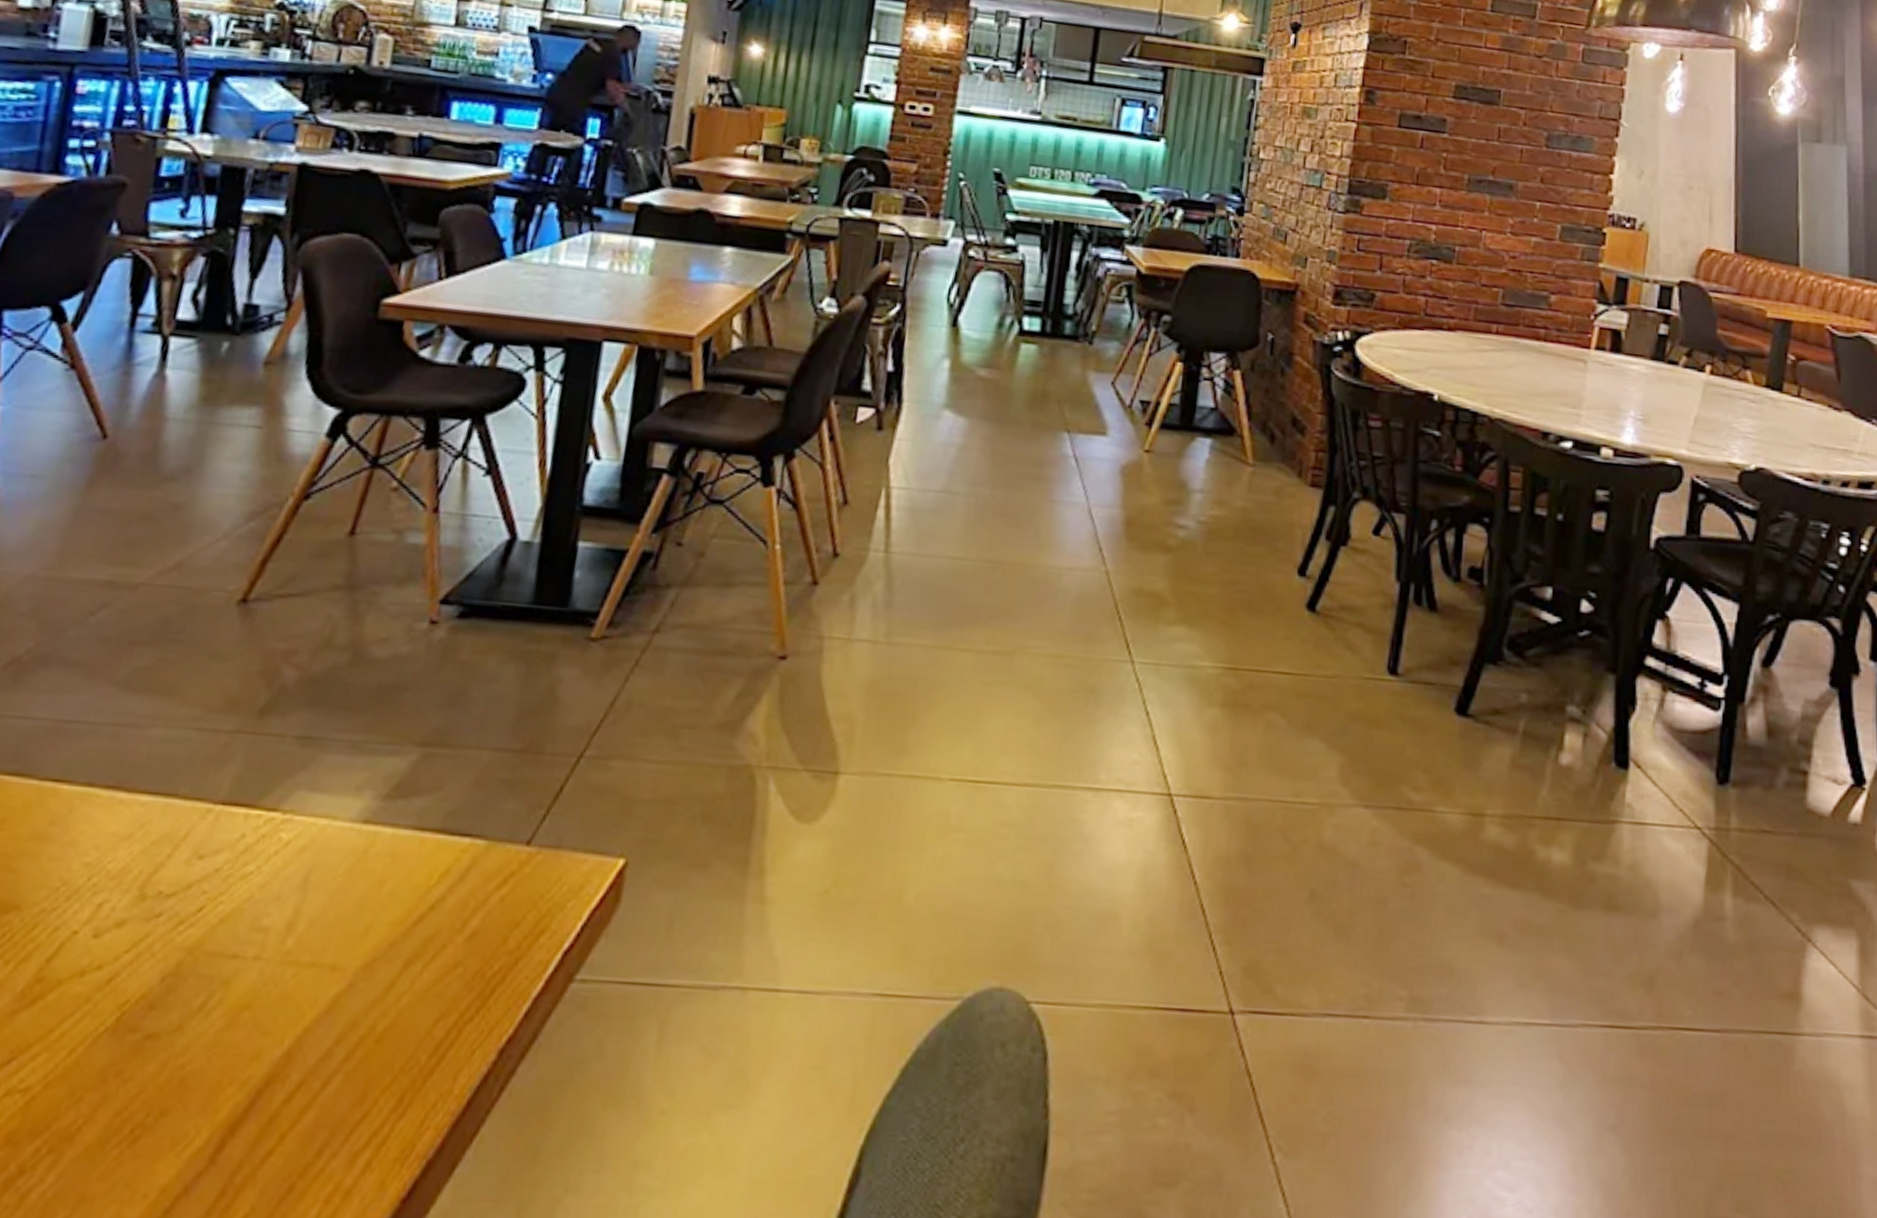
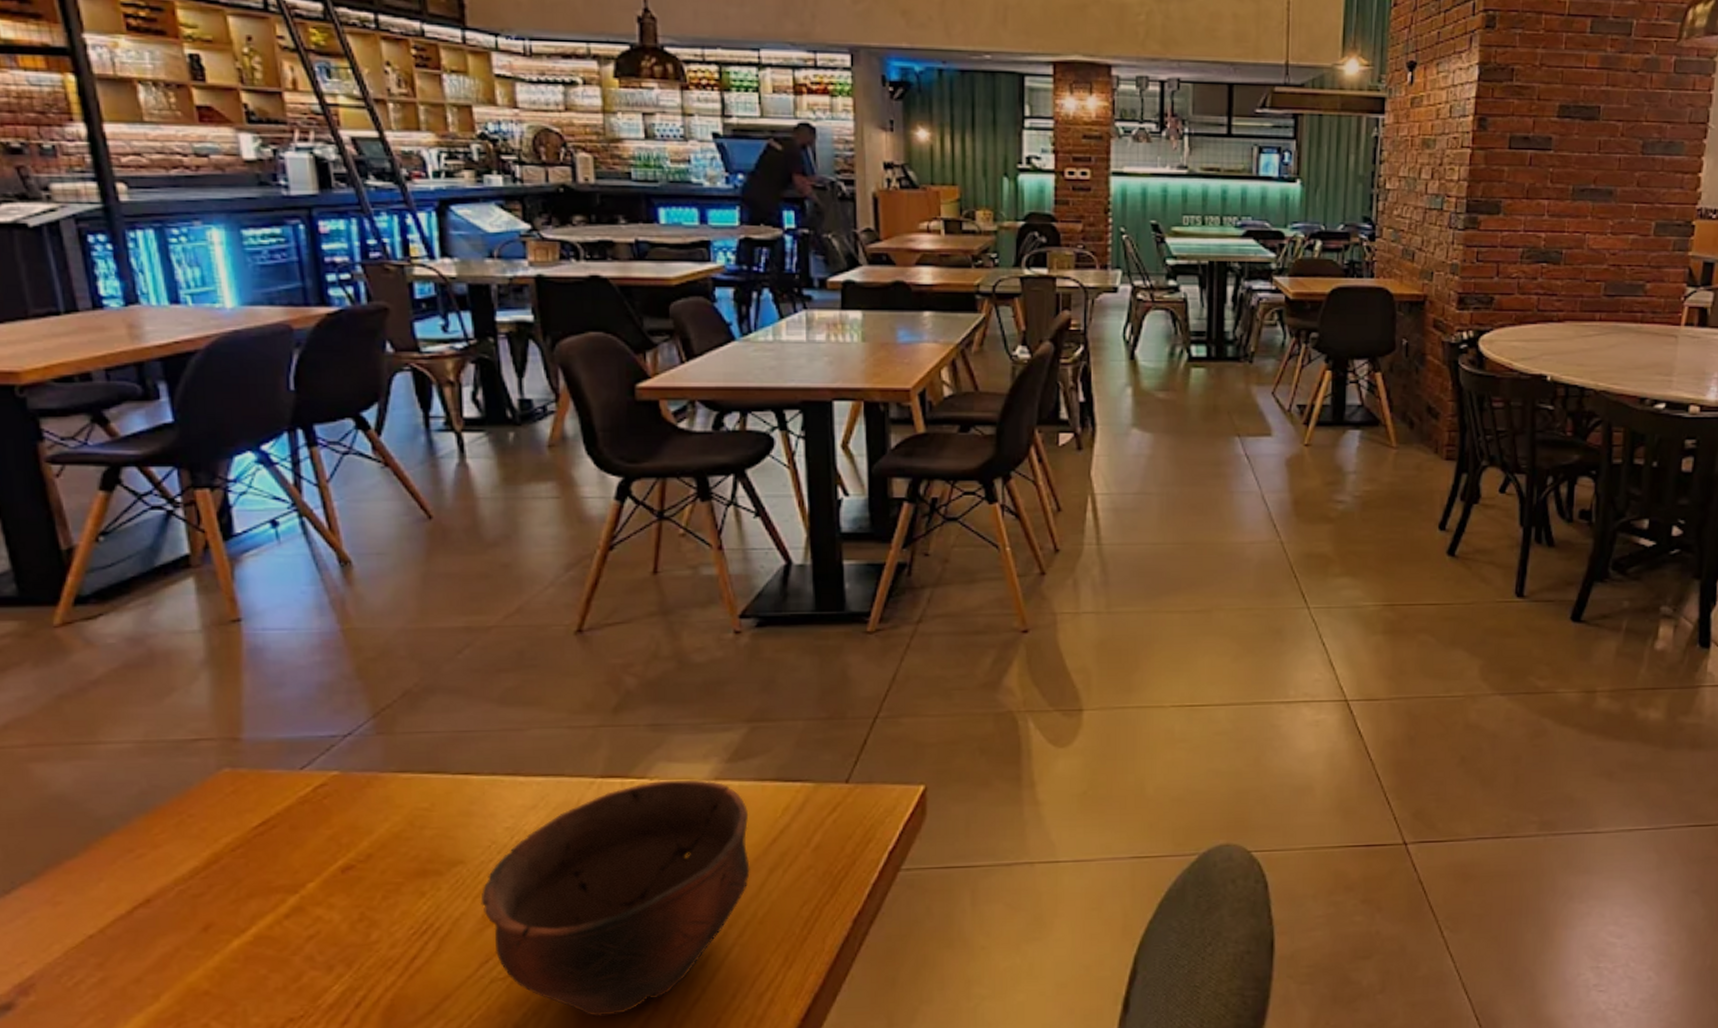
bowl: none [23,816,396,1166] -> present [480,780,750,1017]

